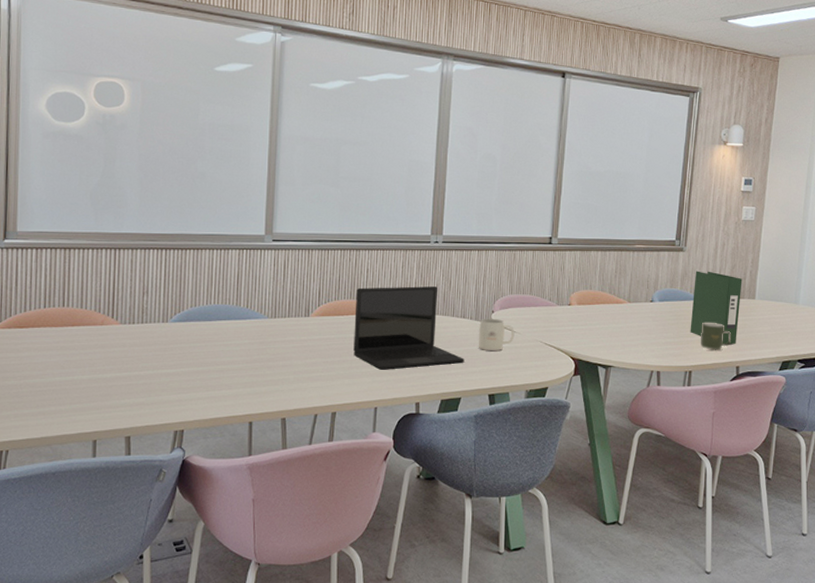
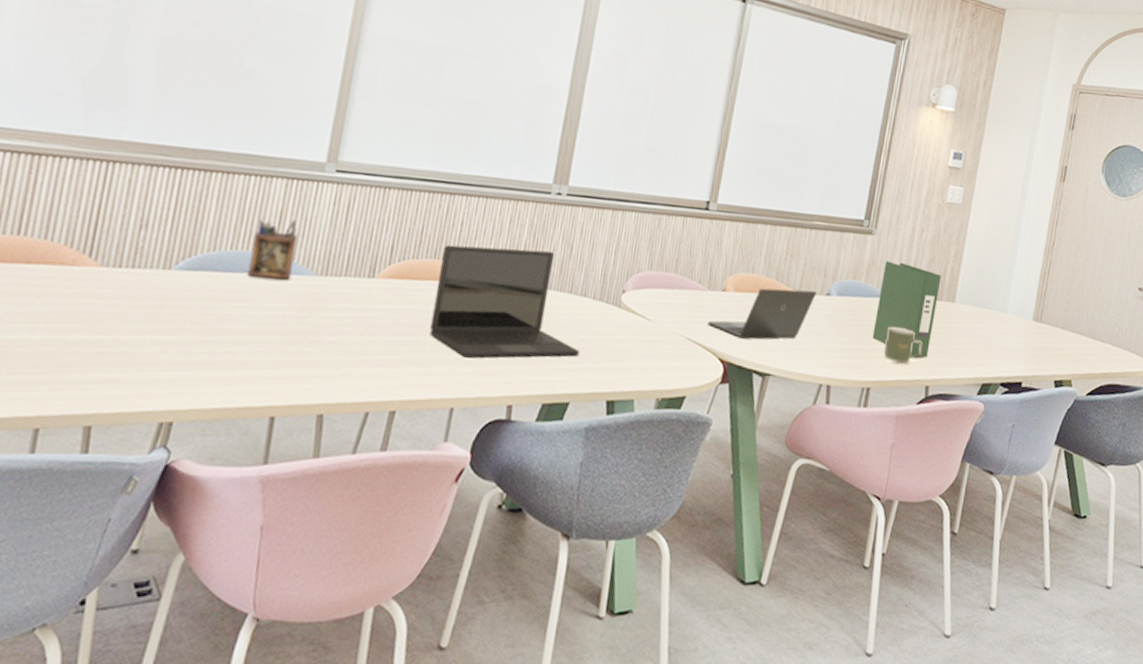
desk organizer: none [220,279,252,324] -> present [247,218,298,280]
mug: present [478,318,515,352] -> none [600,298,650,344]
laptop: none [559,299,642,340] -> present [708,288,817,340]

